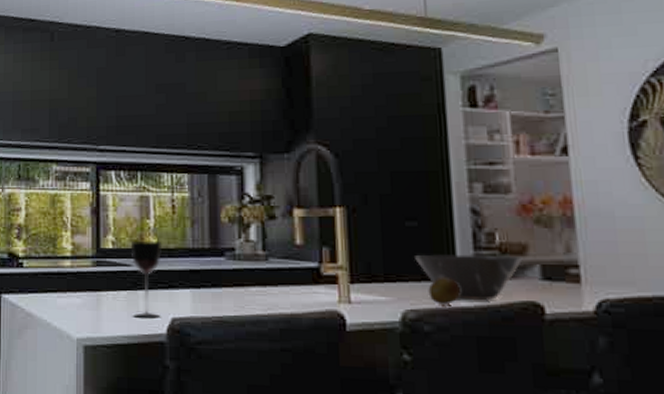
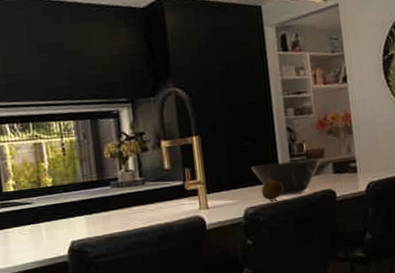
wineglass: present [130,242,163,318] -> none [30,180,62,246]

